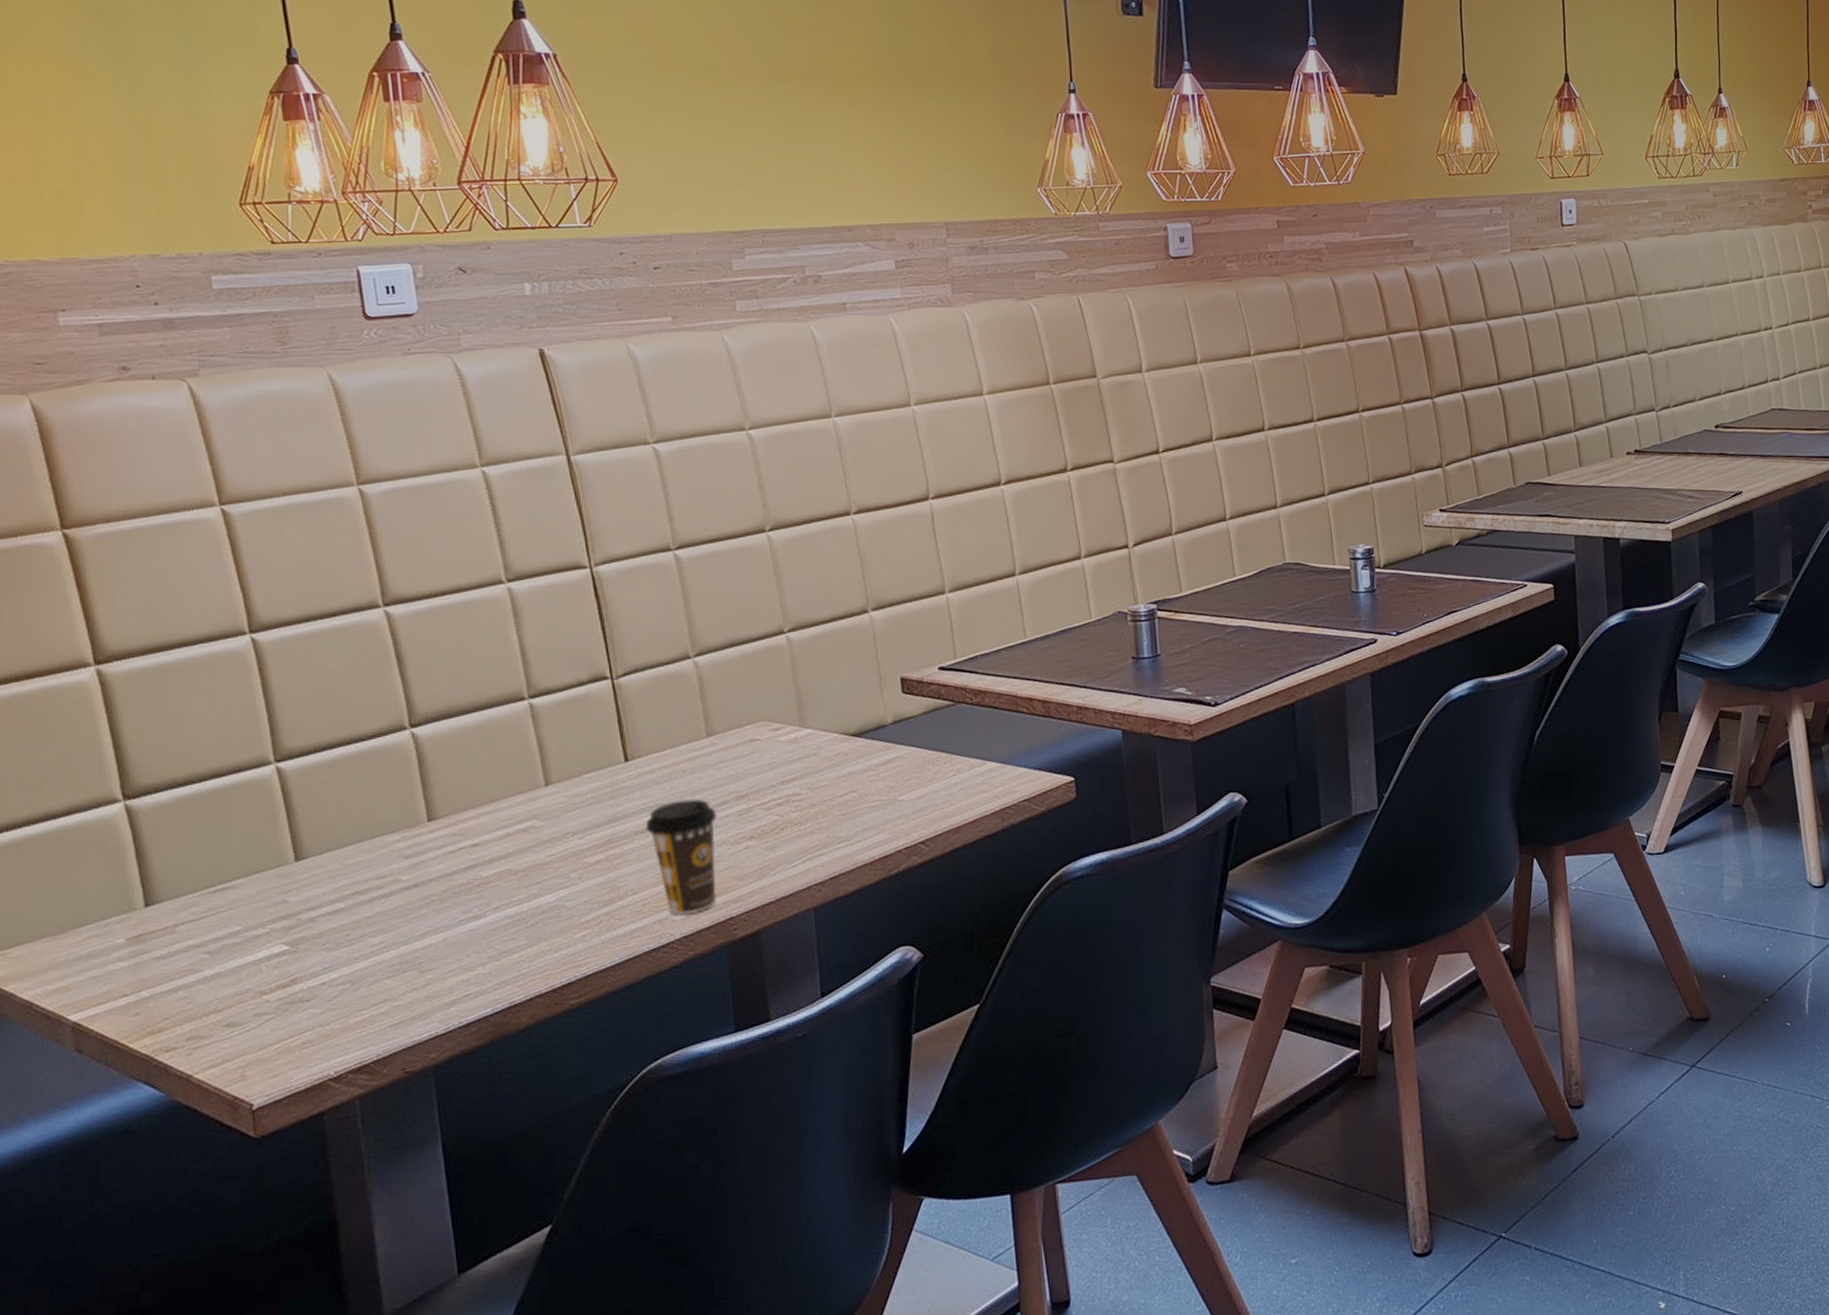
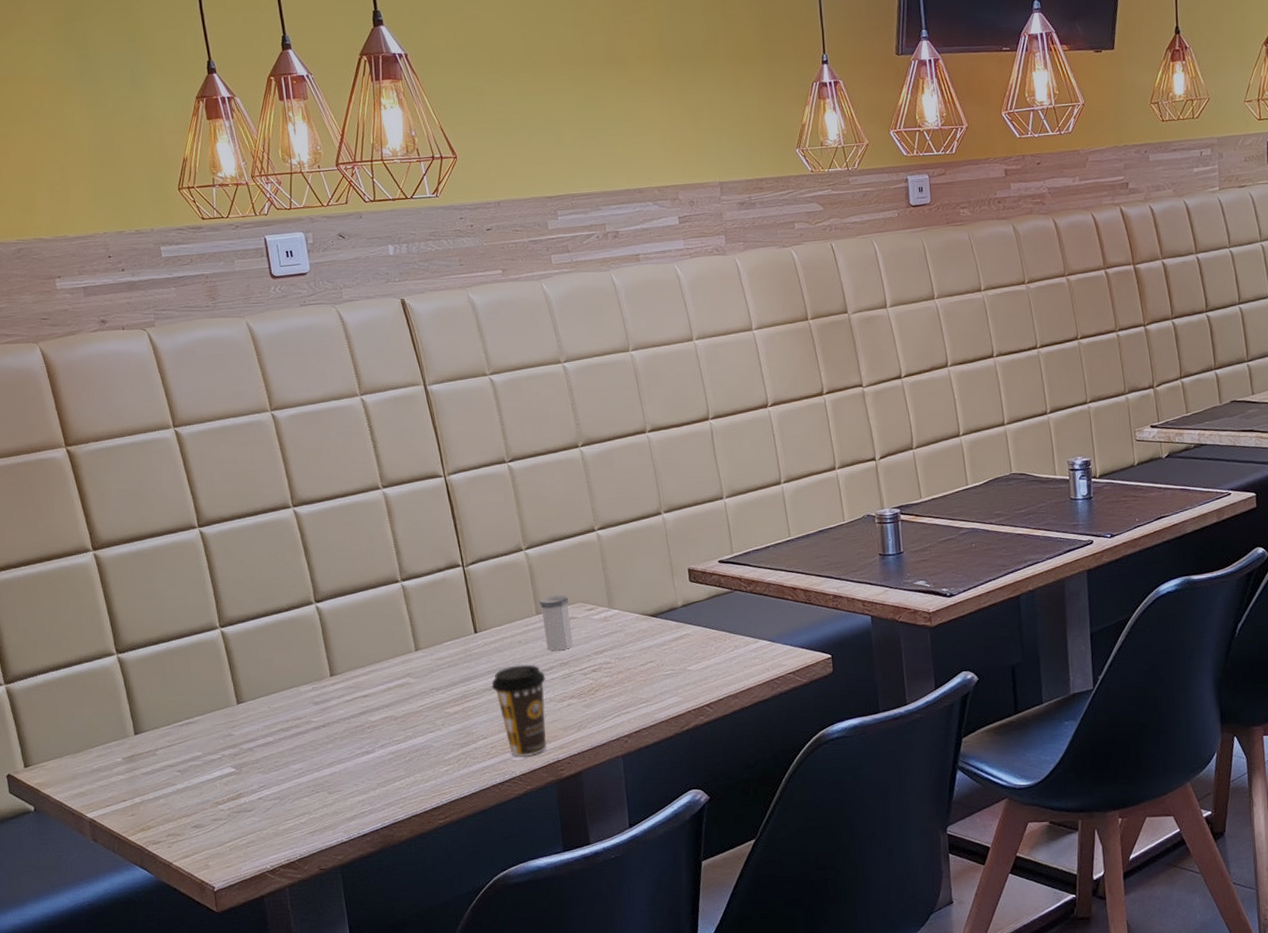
salt shaker: none [710,711,754,782] -> present [539,594,574,651]

